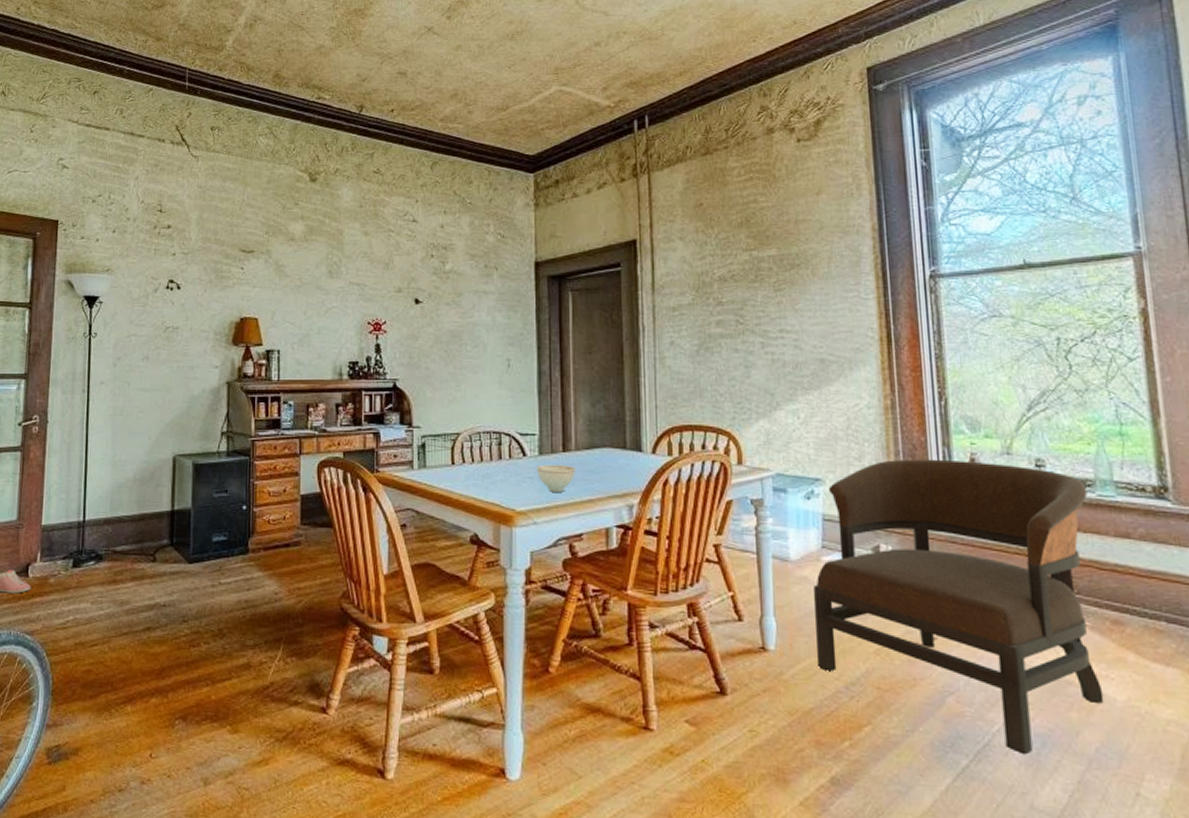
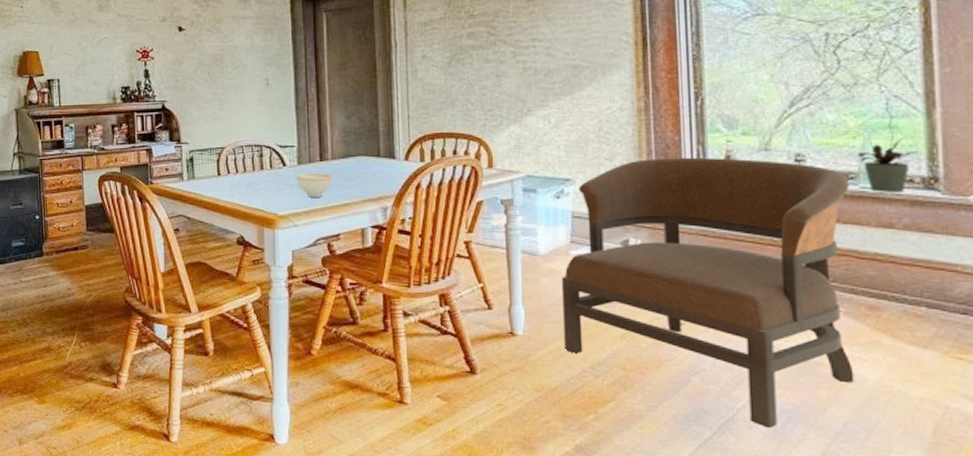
potted plant: none [1092,447,1148,503] -> present [857,139,918,194]

